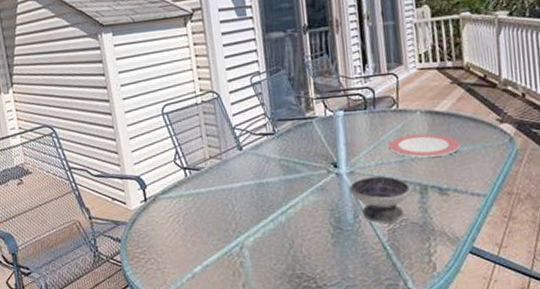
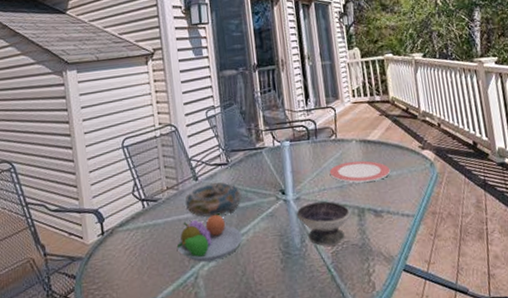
fruit bowl: none [220,185,291,233] -> present [176,213,243,262]
decorative bowl: none [229,152,289,189] -> present [185,181,241,218]

